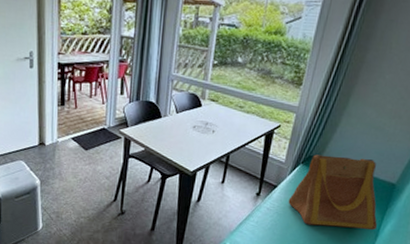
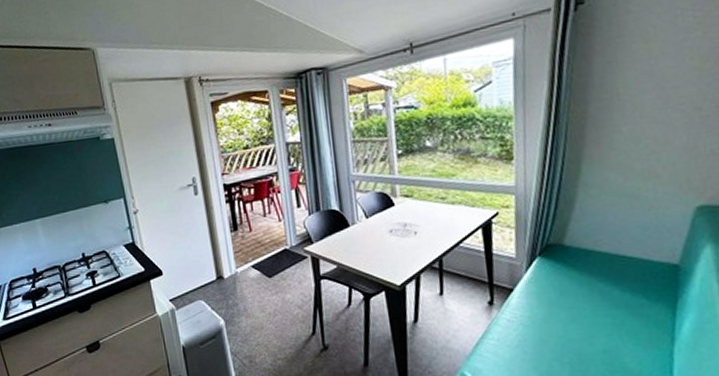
tote bag: present [288,154,377,231] -> none [533,236,669,335]

